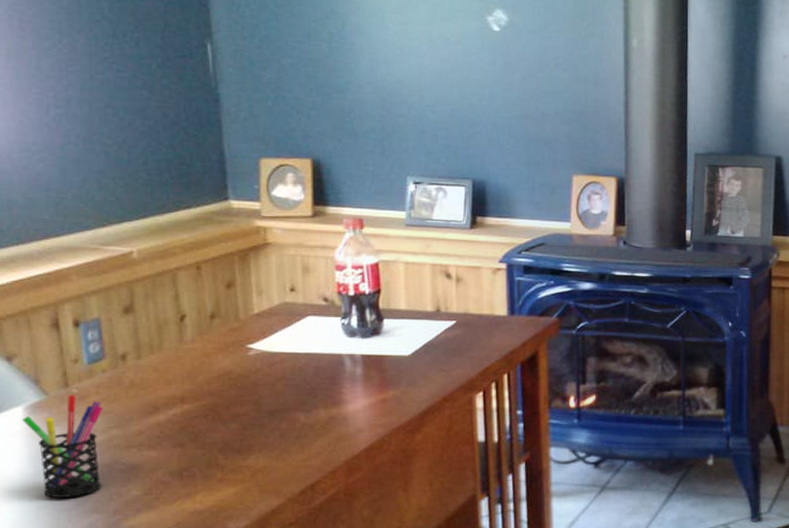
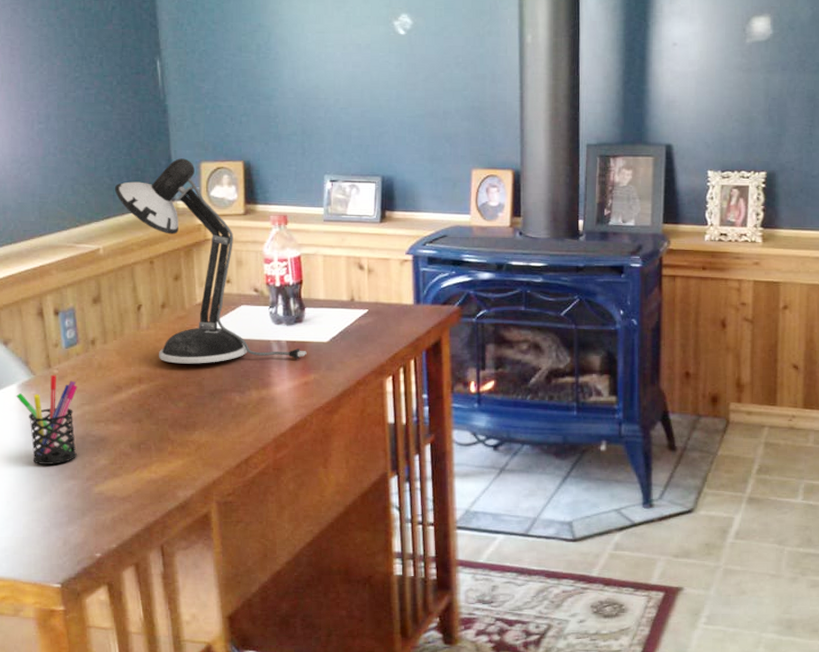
desk lamp: none [152,153,385,381] -> present [114,158,307,364]

